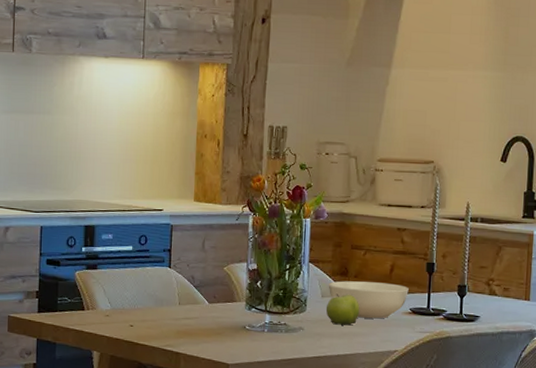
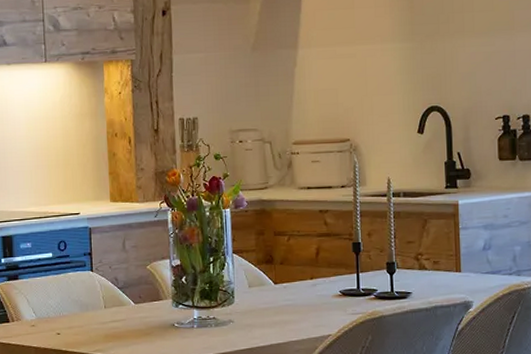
fruit: present [325,293,360,326] -> none [254,281,289,314]
bowl: present [328,281,409,319] -> none [254,267,337,305]

